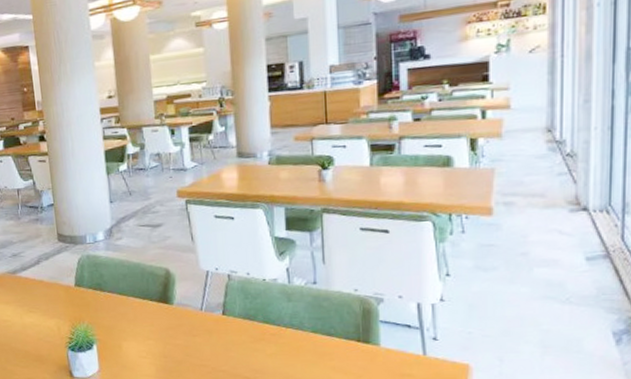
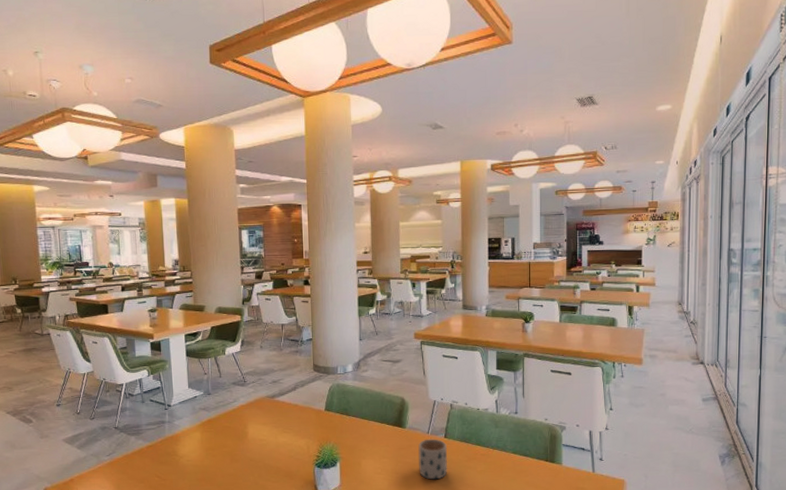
mug: none [190,316,229,365] -> present [418,439,448,480]

